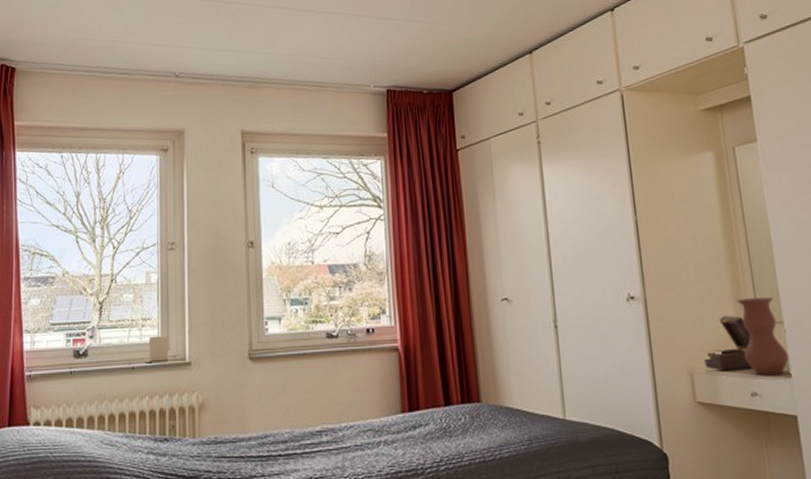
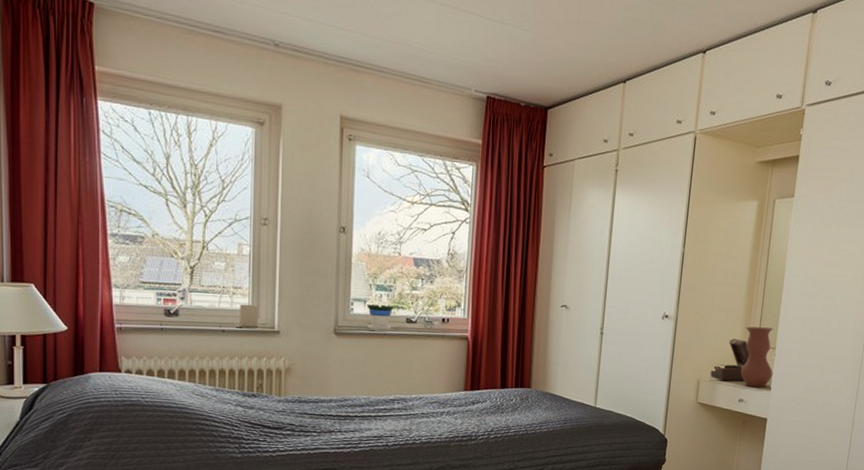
flowerpot: none [282,321,312,352] -> present [367,304,394,332]

